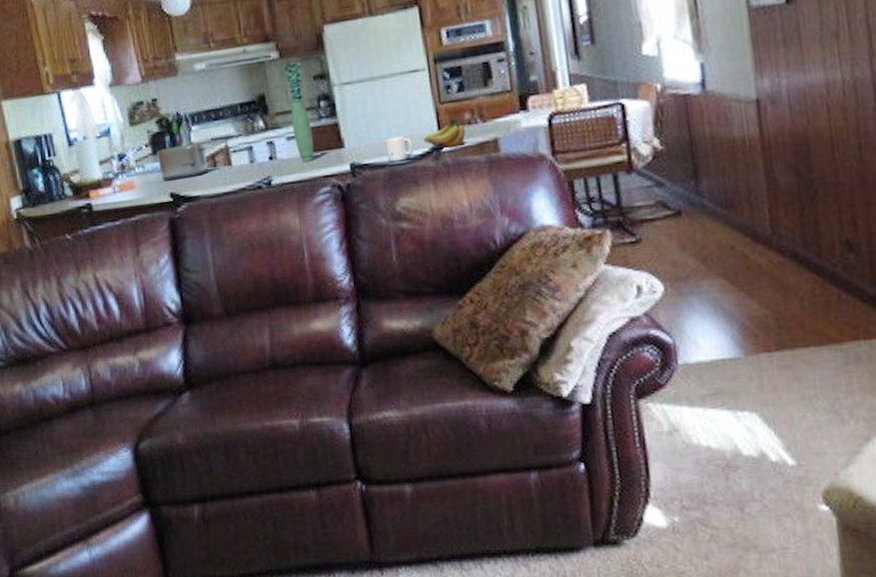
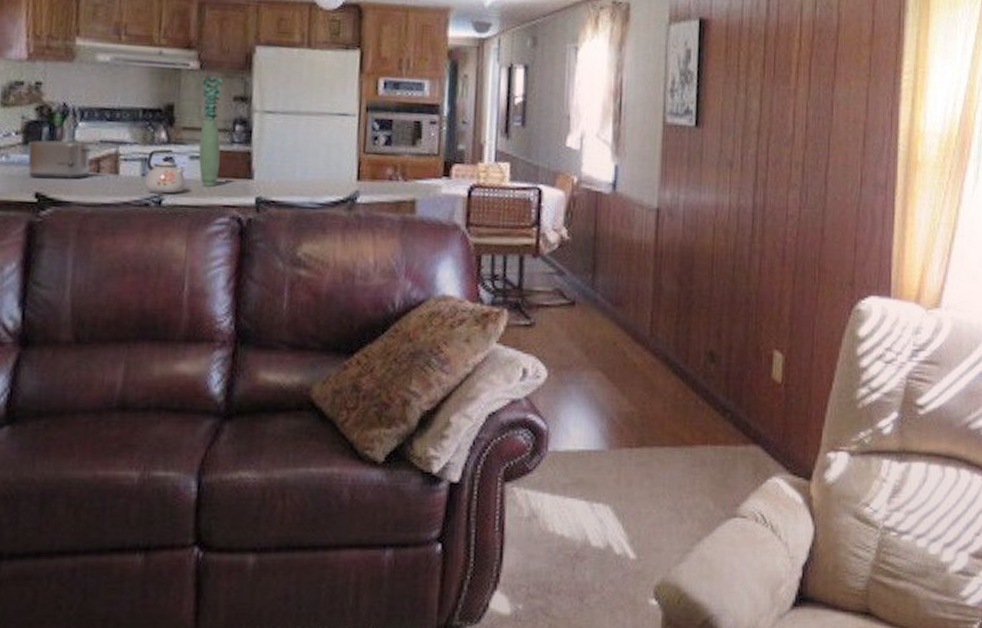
kettle: none [252,134,288,176] -> present [145,149,186,194]
mug: present [383,135,413,162] -> none [297,178,328,205]
fruit: present [423,118,466,149] -> none [339,171,385,201]

